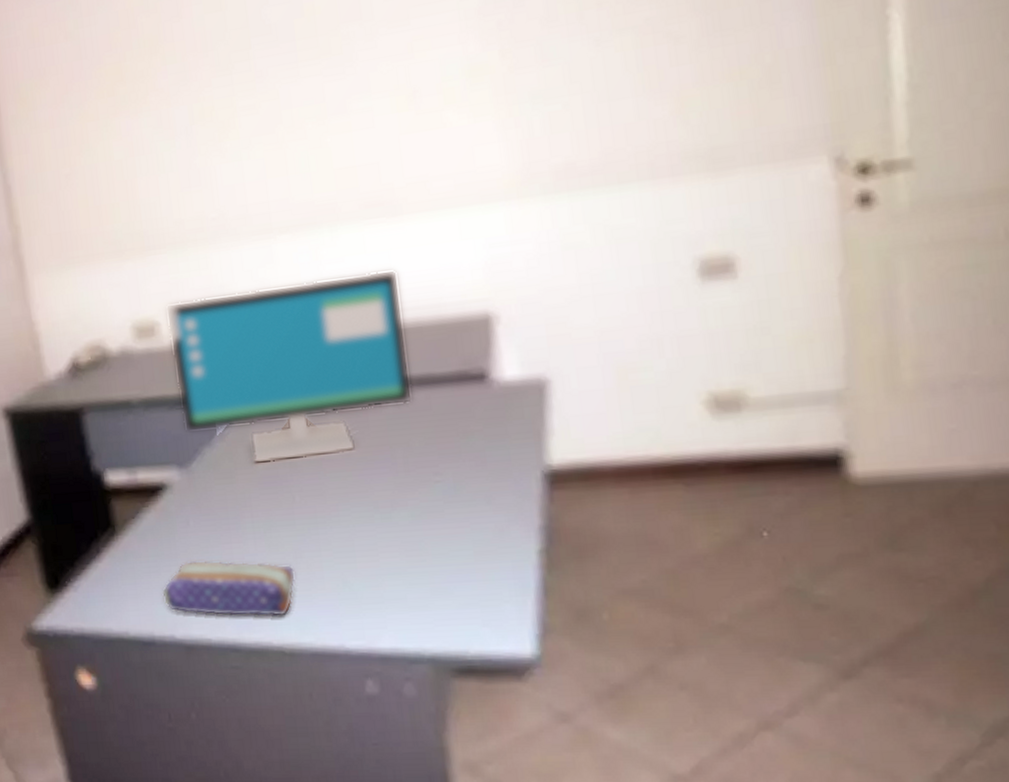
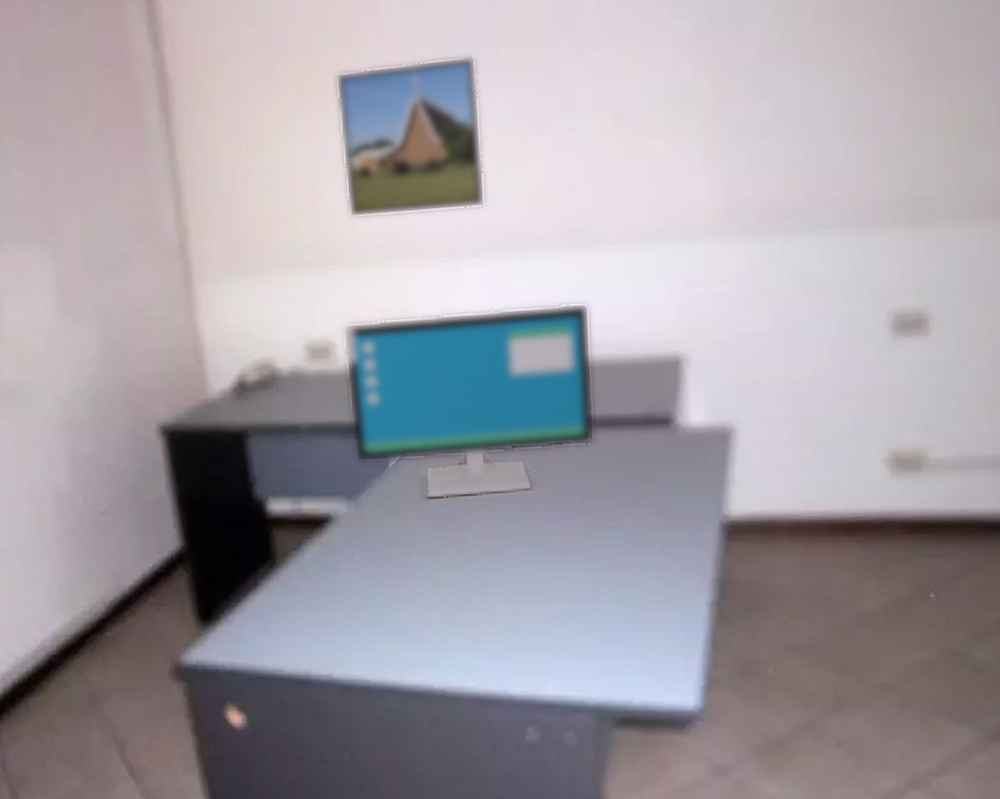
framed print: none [146,50,293,207] -> present [335,56,486,218]
pencil case: present [162,559,296,618] -> none [321,597,463,660]

